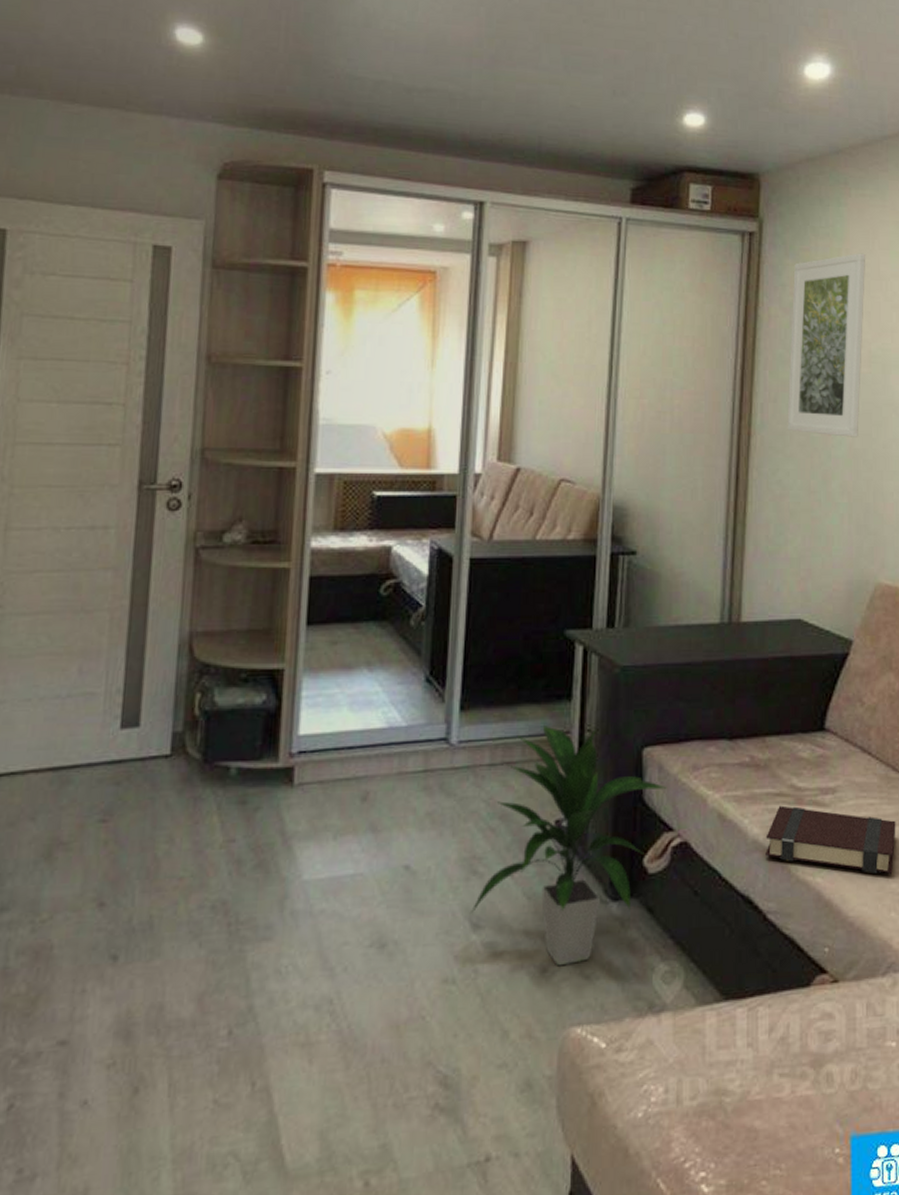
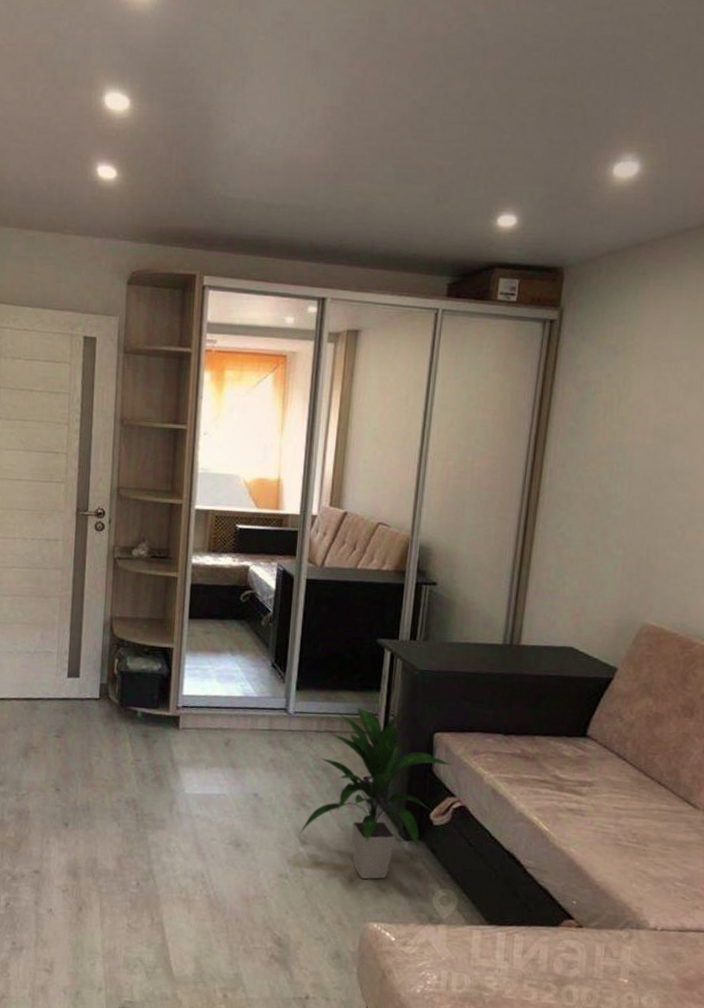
book: present [765,805,896,874] -> none [529,790,643,854]
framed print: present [787,253,865,437] -> none [572,337,658,500]

